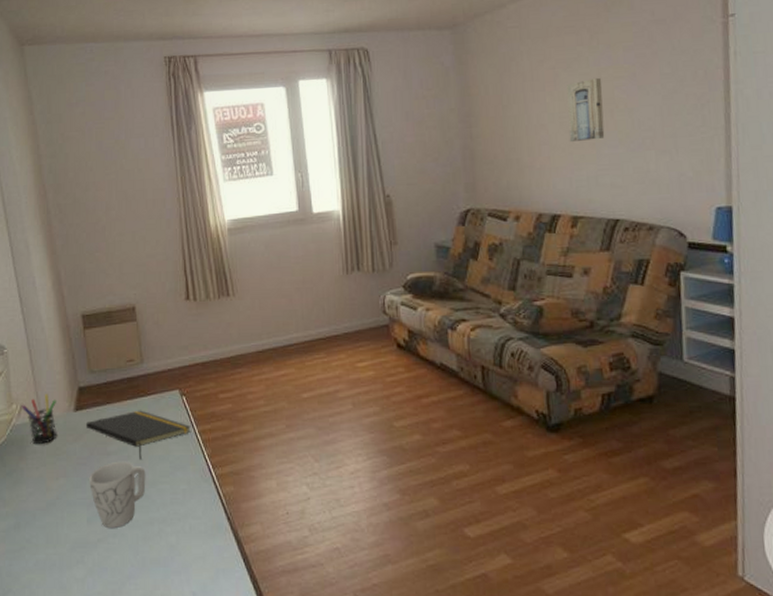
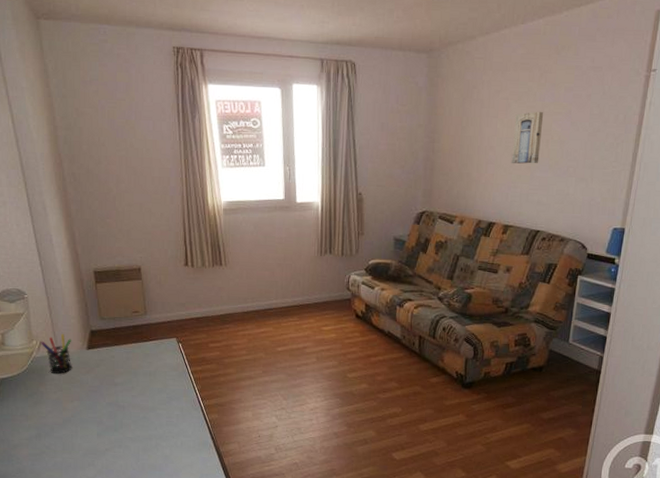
notepad: present [85,410,191,459] -> none [96,352,185,390]
mug: present [89,461,146,528] -> none [99,390,147,441]

